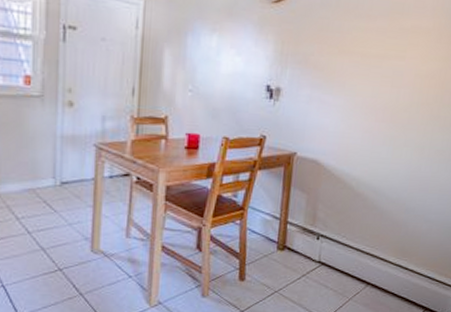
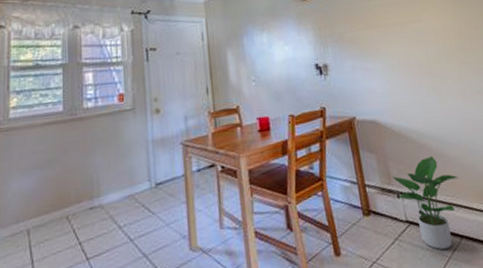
potted plant: none [317,207,385,292] -> present [392,156,458,250]

